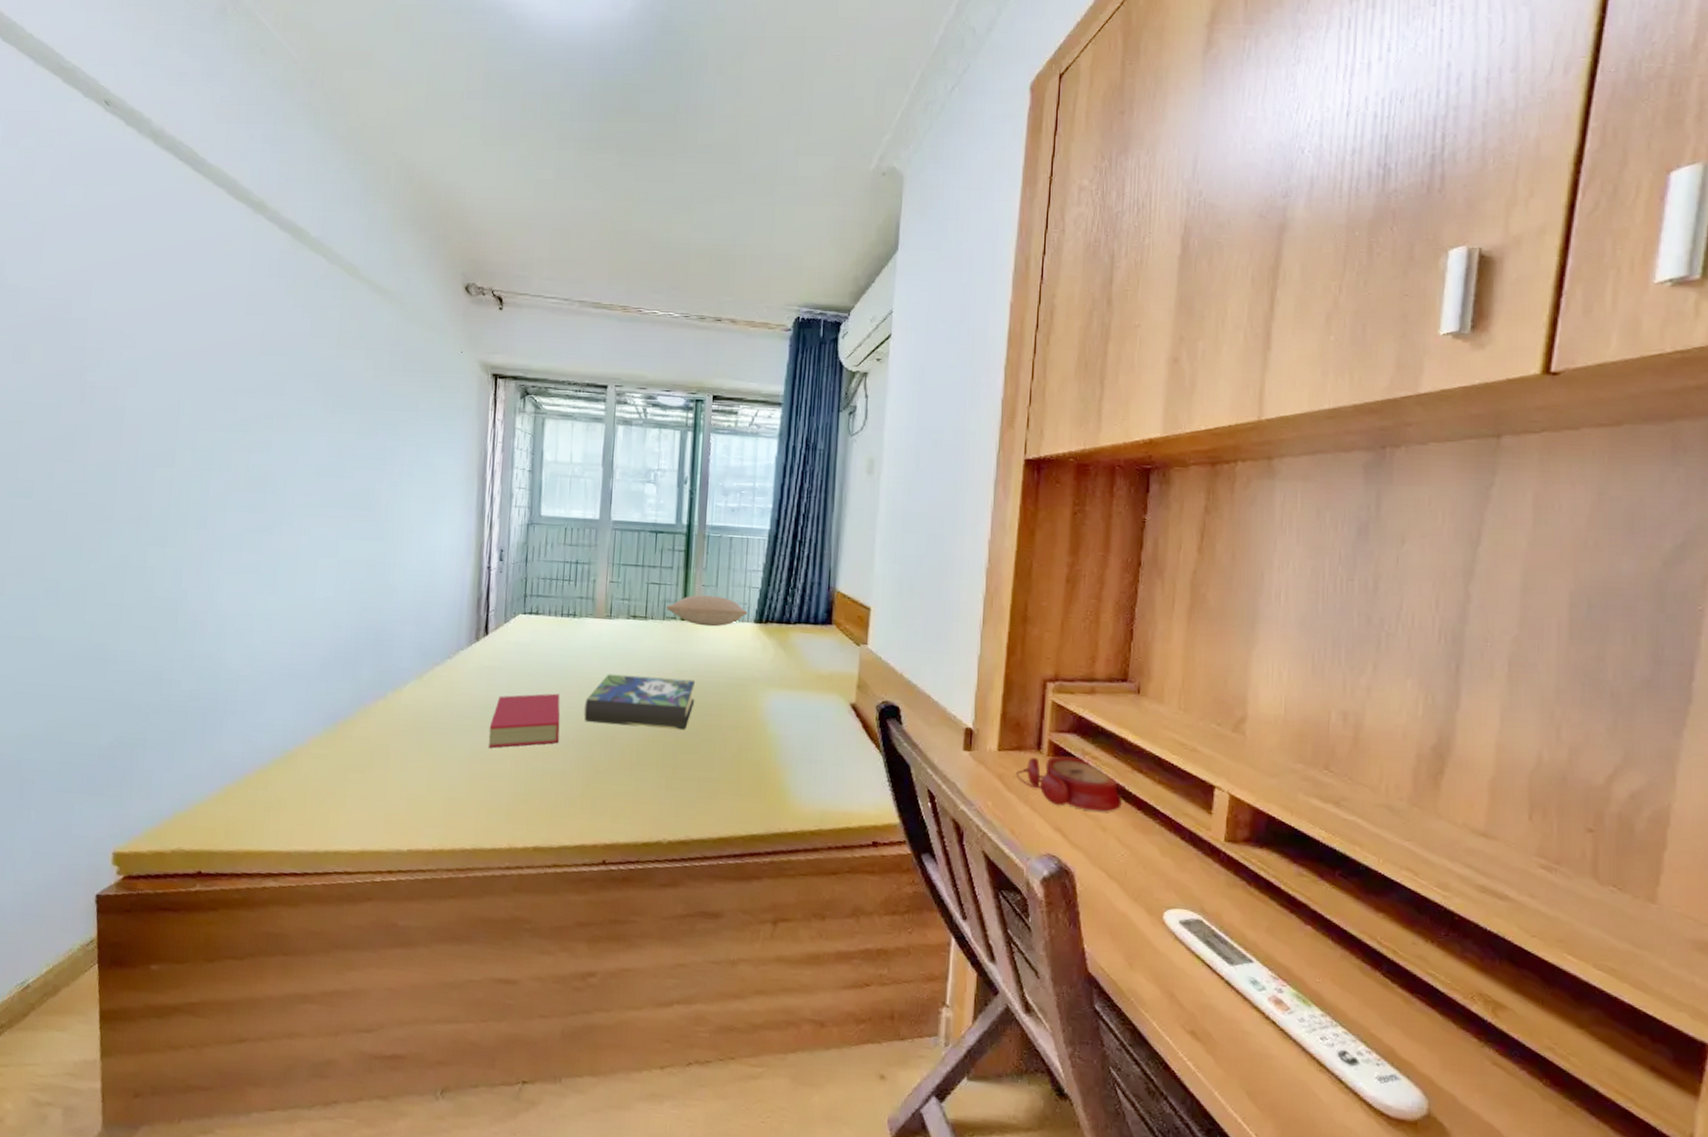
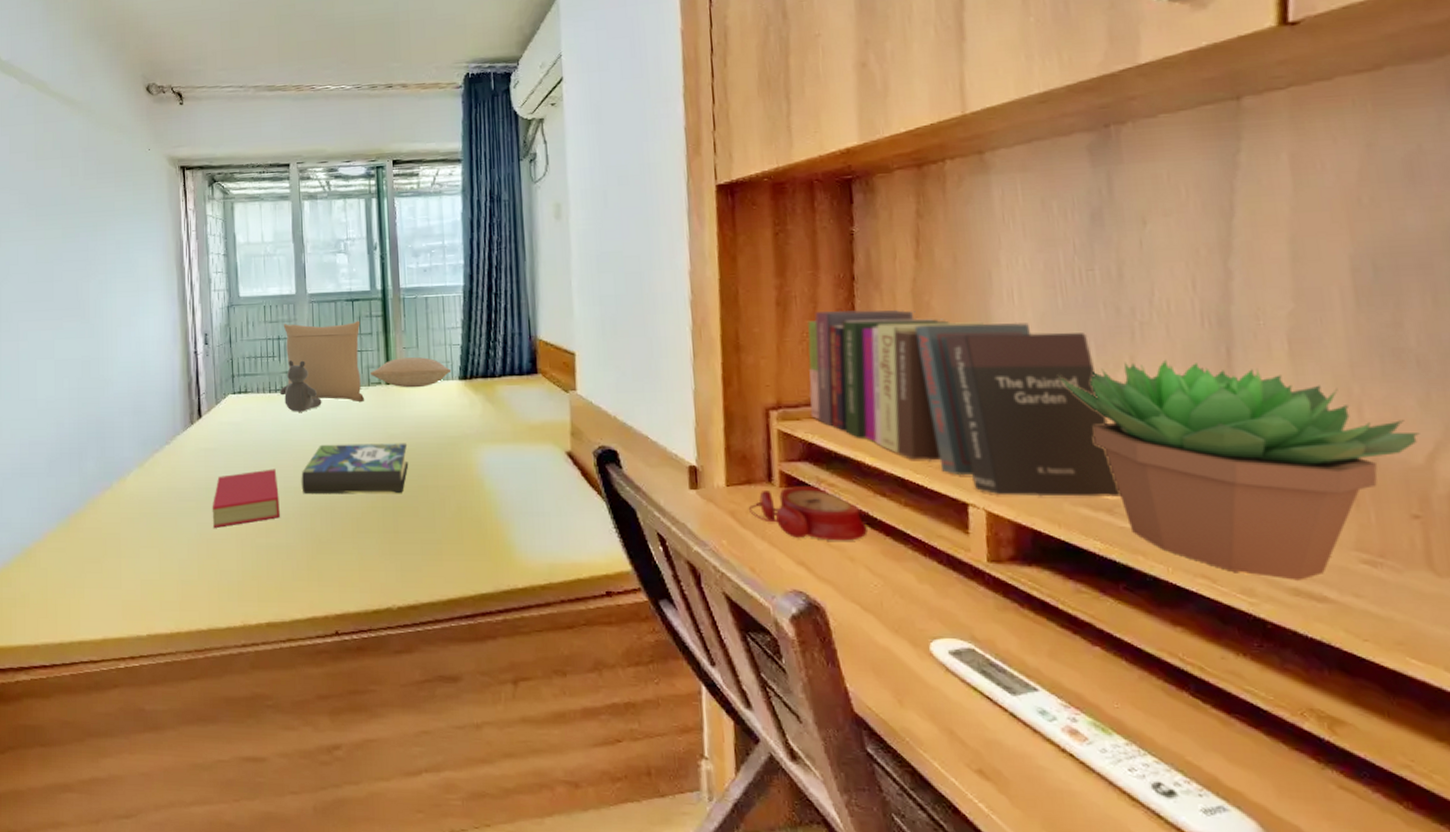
stuffed animal: none [571,586,614,639] -> present [279,360,322,412]
pillow: none [581,548,662,635] -> present [283,321,365,402]
books: none [1084,592,1349,792] -> present [807,309,1122,498]
succulent plant: none [1310,668,1604,879] -> present [1059,359,1420,581]

